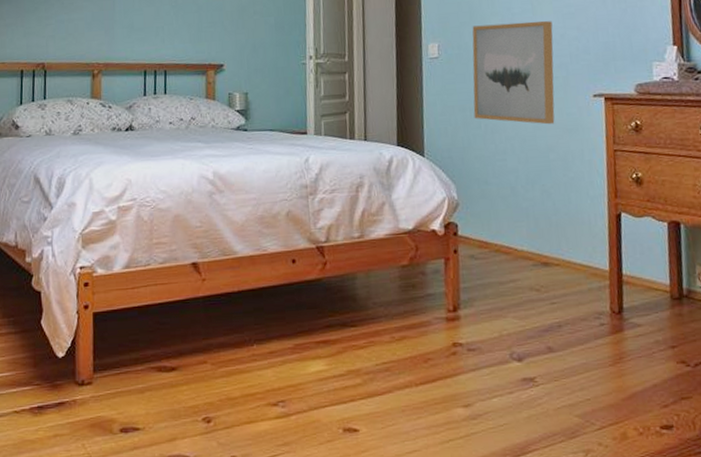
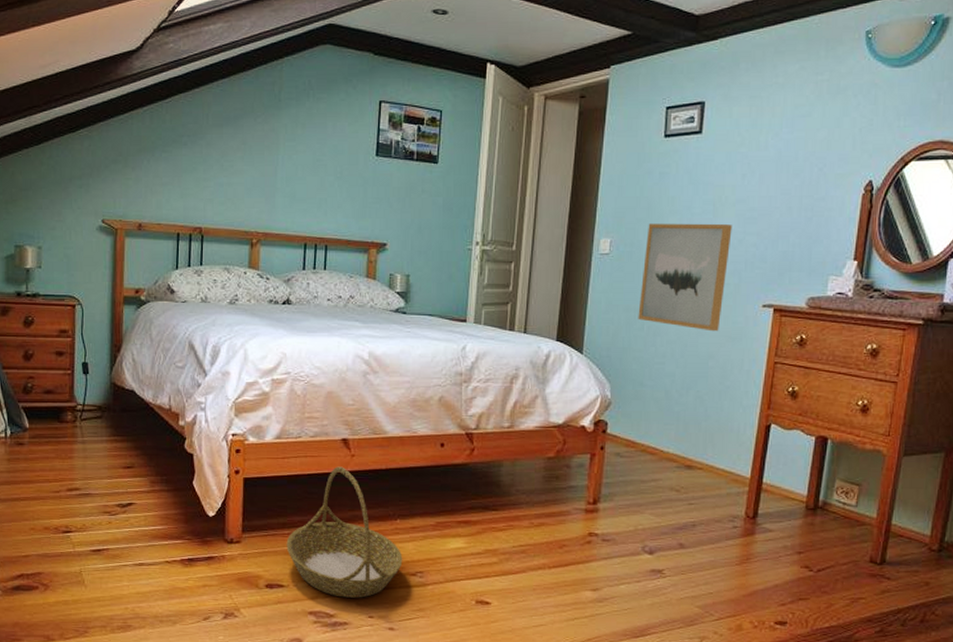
basket: none [140,292,263,437] -> present [286,466,403,598]

